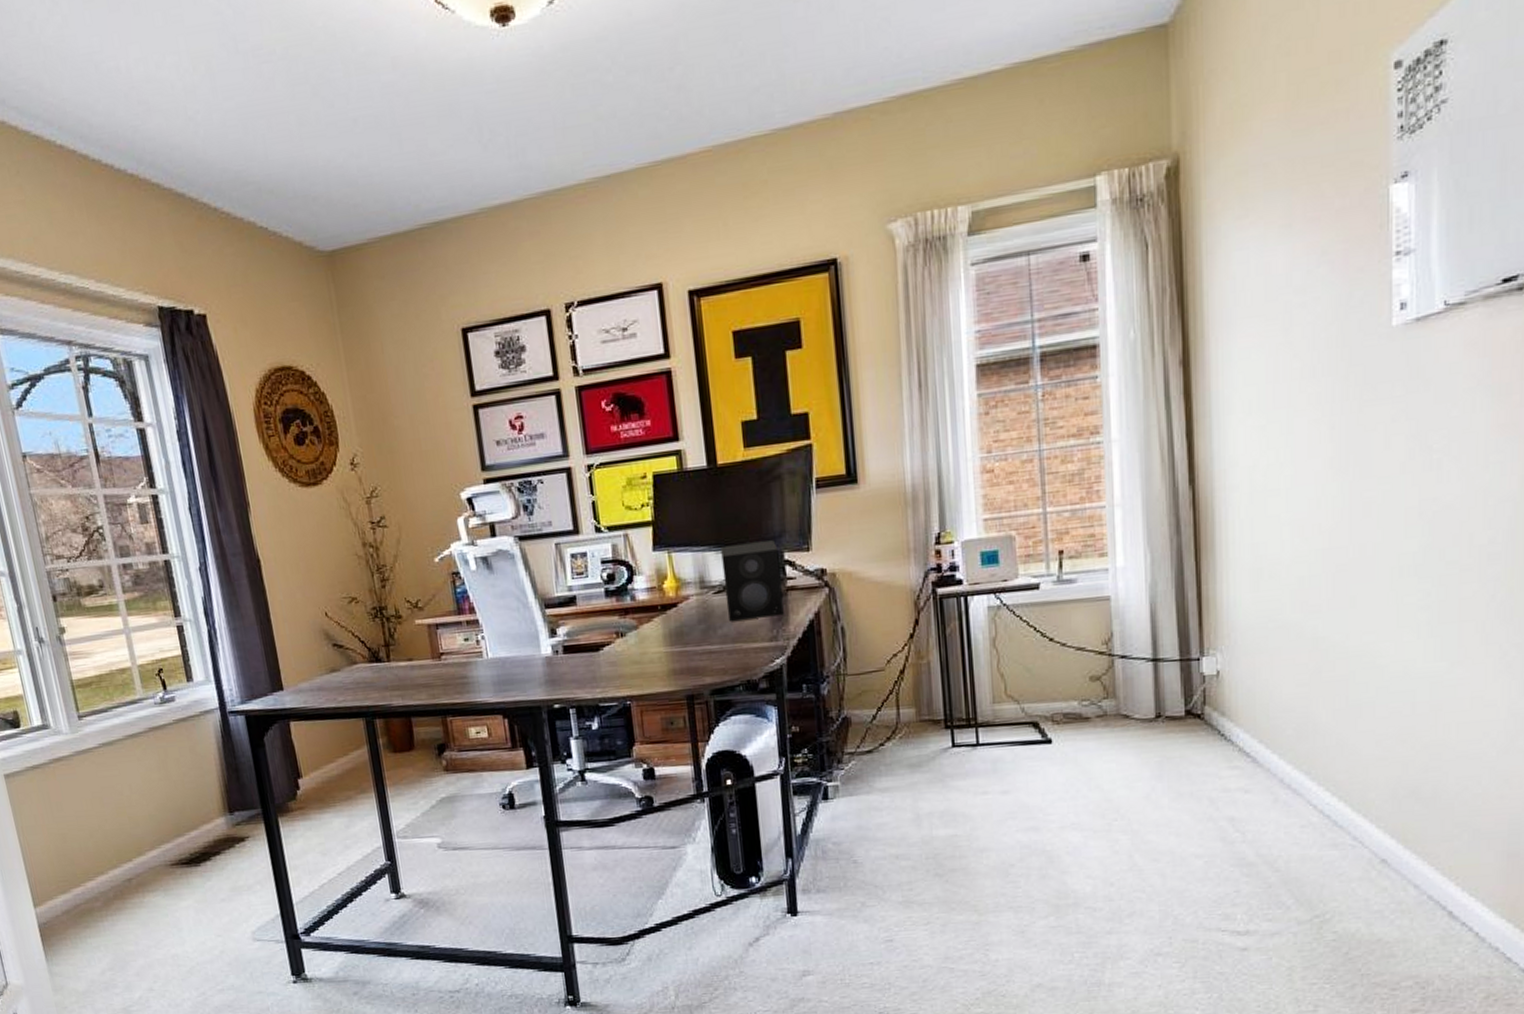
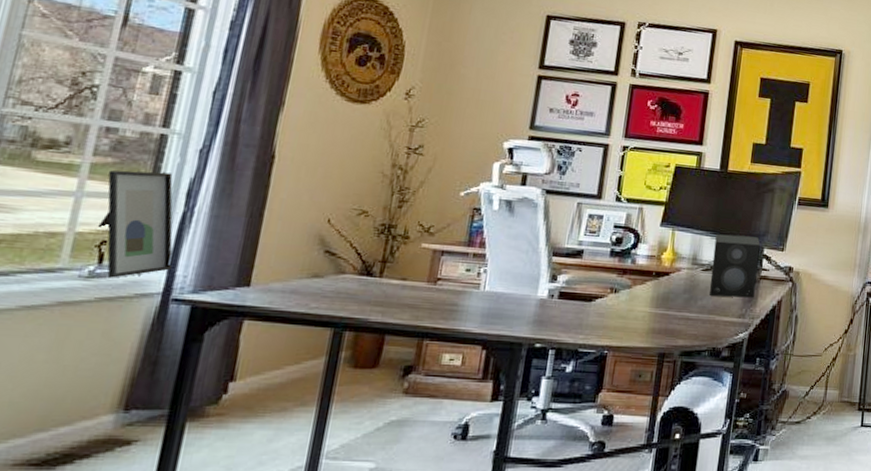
picture frame: none [139,595,218,701] -> present [95,170,173,278]

